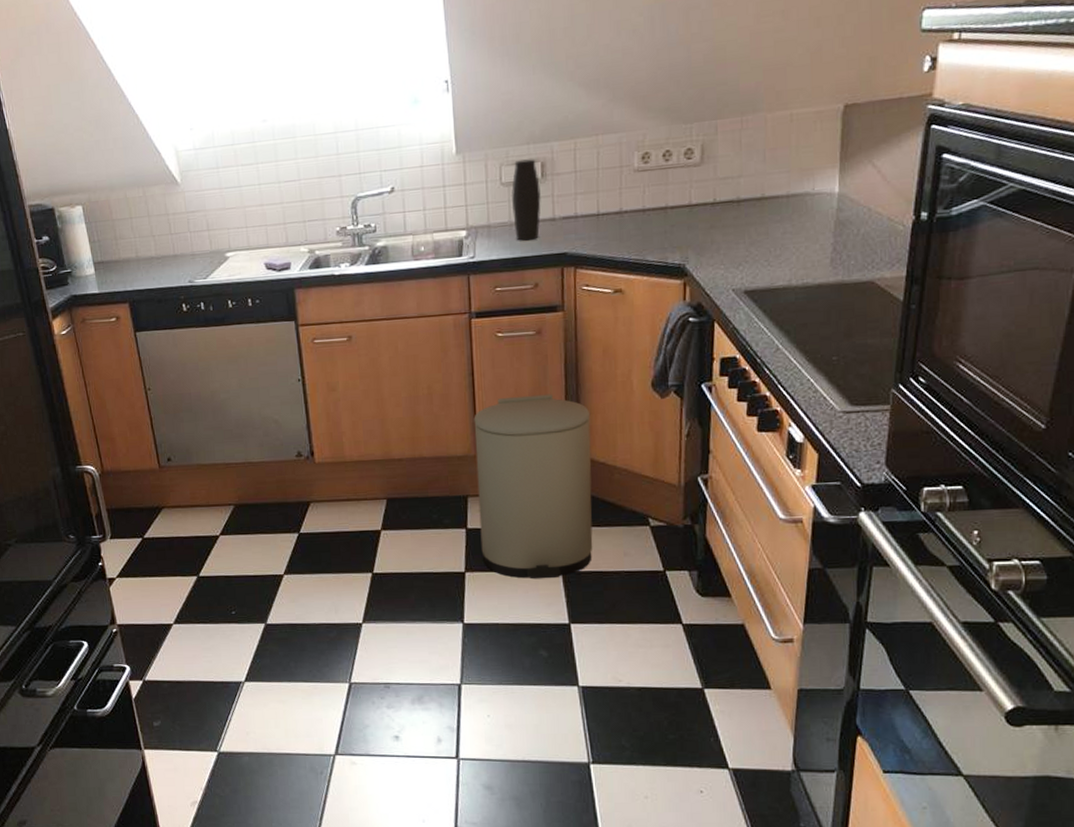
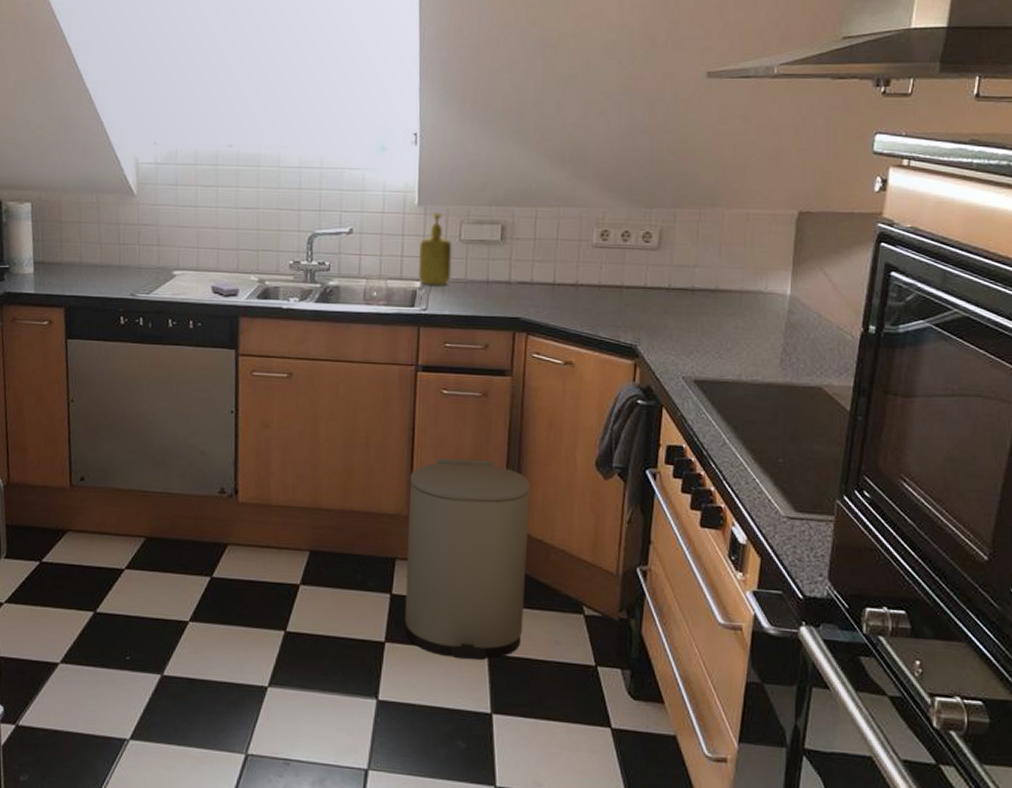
soap dispenser: none [460,157,496,234] -> present [417,211,452,286]
vase: present [510,159,541,241] -> none [468,220,499,300]

